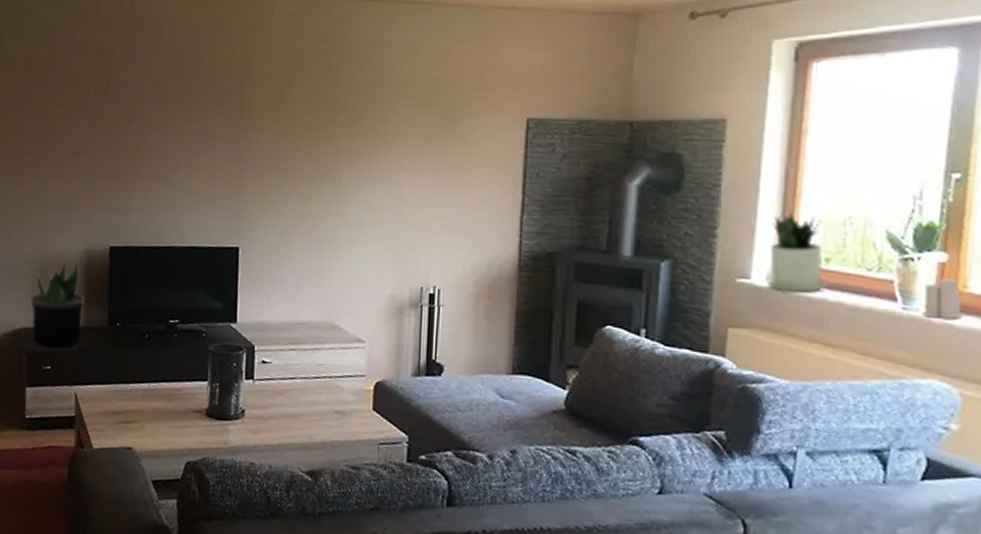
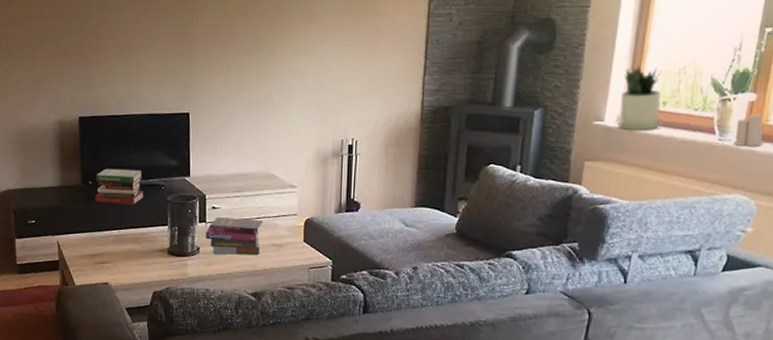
planter: present [30,258,85,348] -> none [12,130,60,205]
books: none [122,308,181,354] -> present [95,168,144,205]
books: none [252,374,324,423] -> present [206,217,264,255]

